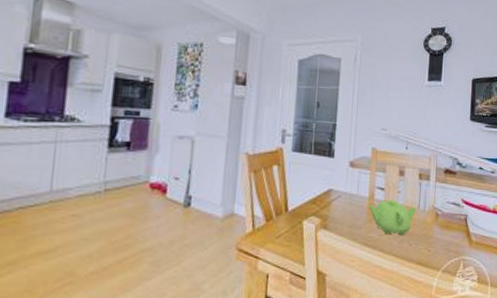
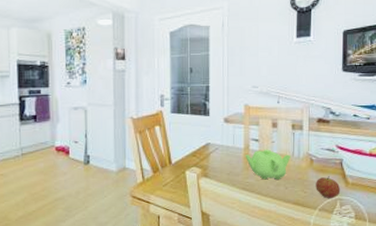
fruit: none [440,233,464,258] -> present [316,176,341,198]

